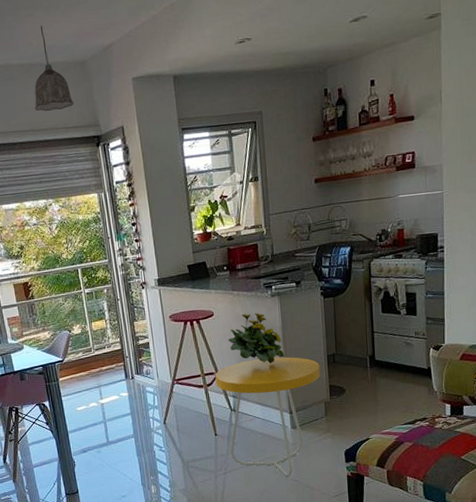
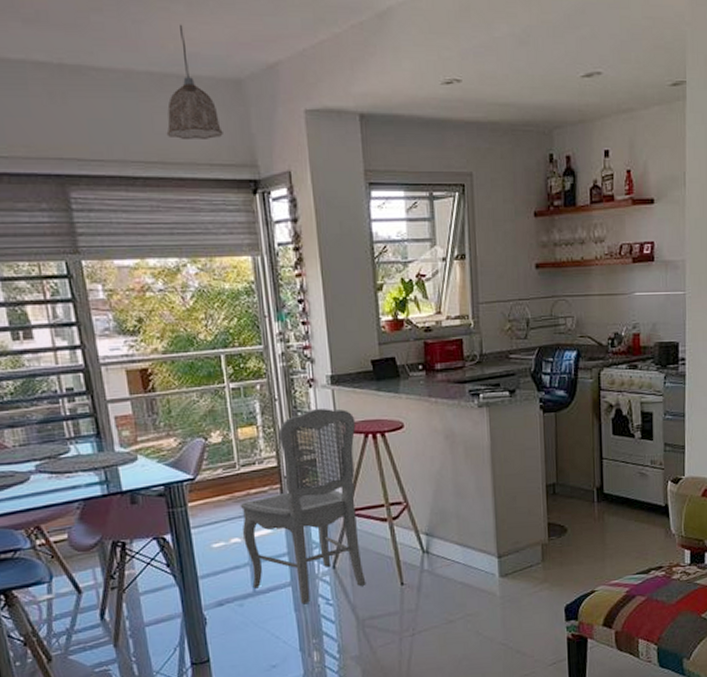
dining chair: none [95,304,189,451] -> present [240,409,366,605]
side table: present [215,356,321,477] -> none [403,484,537,640]
flowering plant: present [227,313,285,365] -> none [420,427,494,494]

